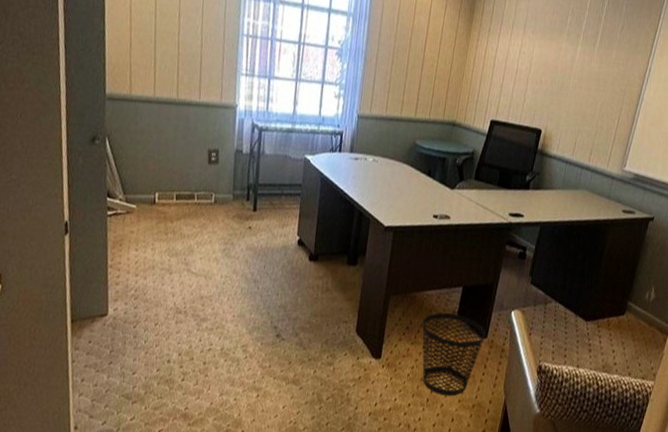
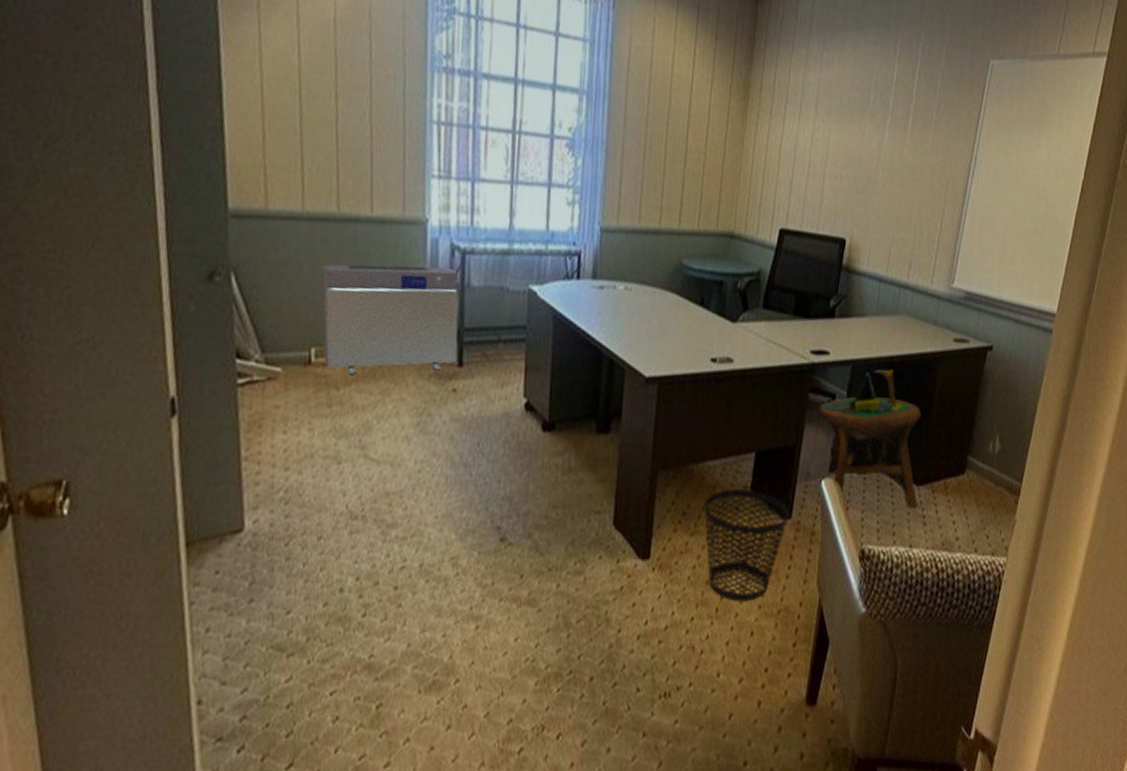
air purifier: none [164,134,256,213] -> present [322,264,459,374]
side table: none [512,231,593,339] -> present [817,369,922,509]

